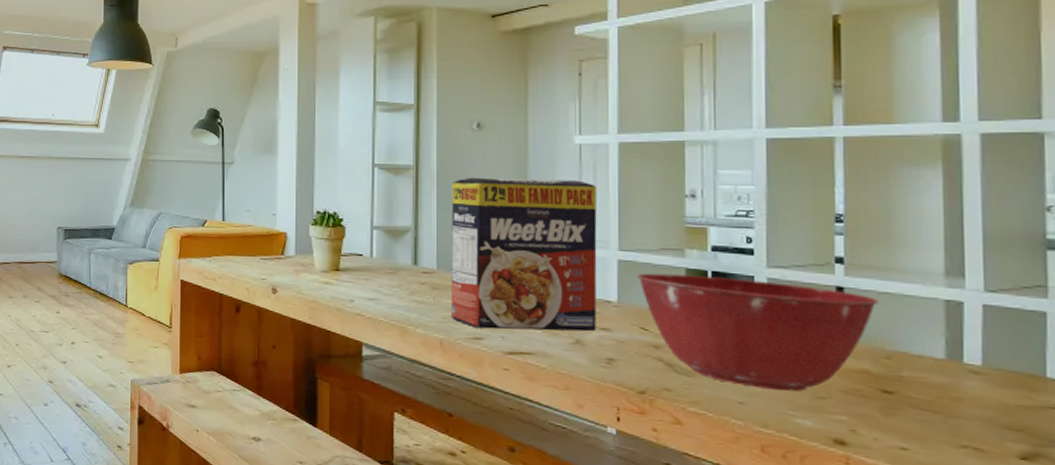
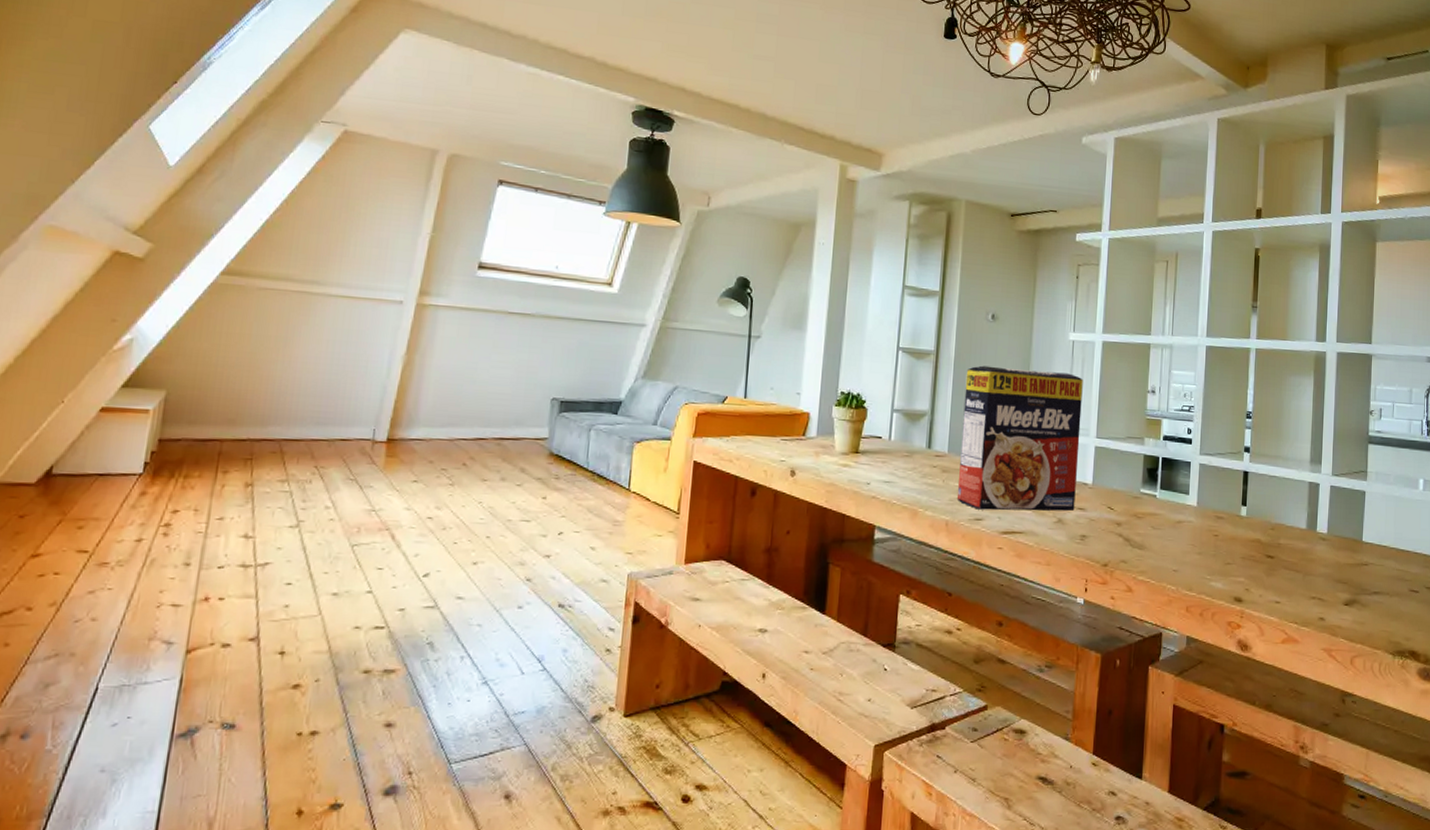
mixing bowl: present [637,273,880,392] -> none [1109,458,1270,560]

